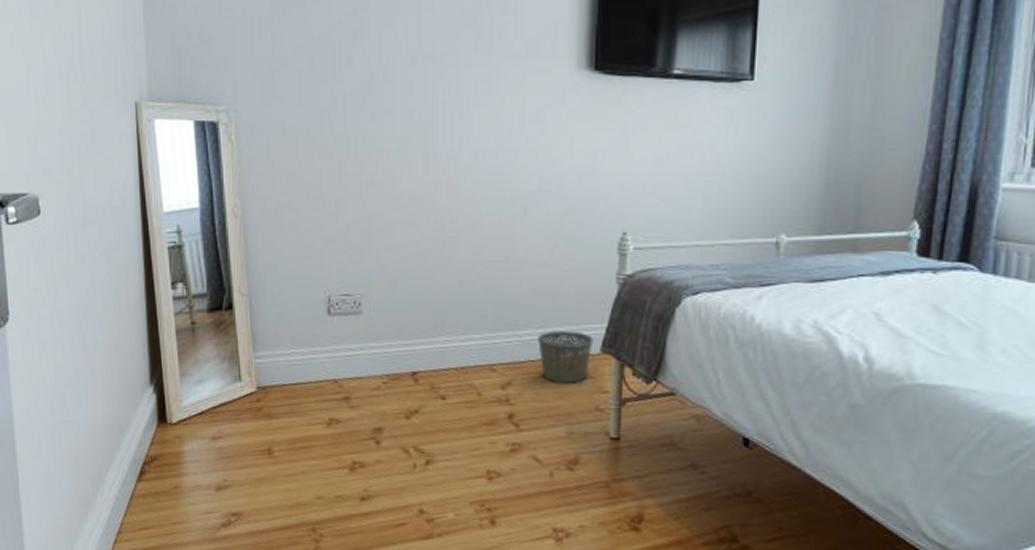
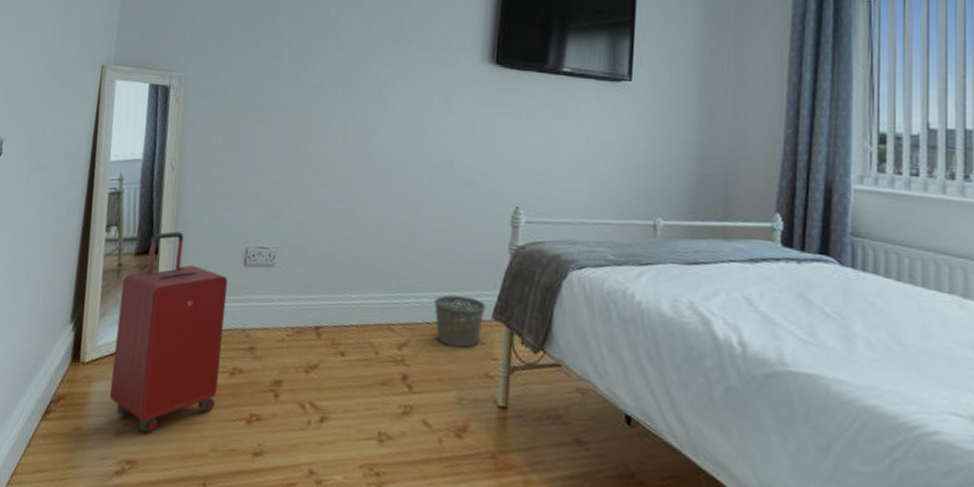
suitcase: none [199,284,316,486] -> present [109,231,228,433]

